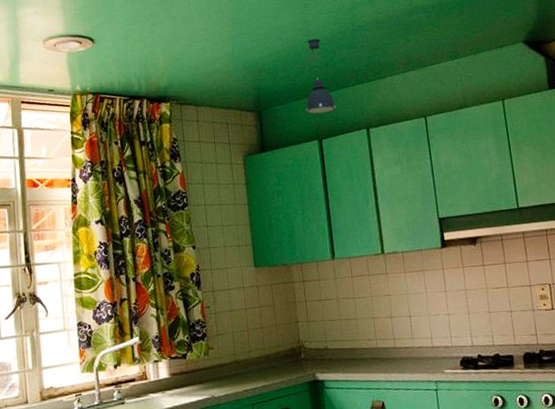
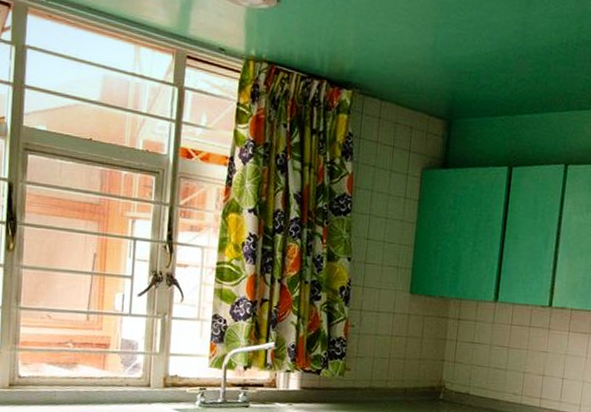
pendant light: present [306,39,336,114] -> none [502,46,537,137]

